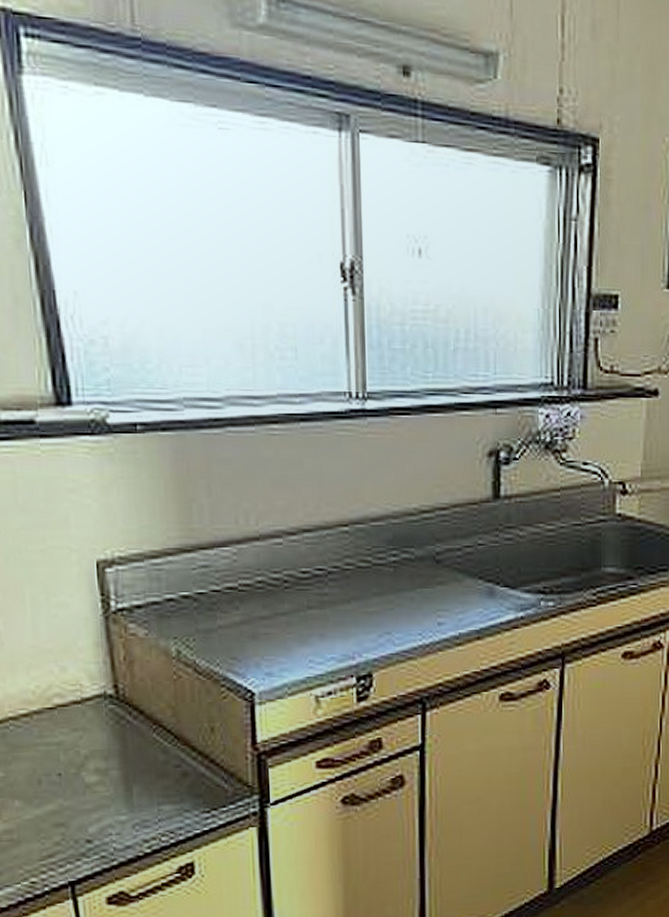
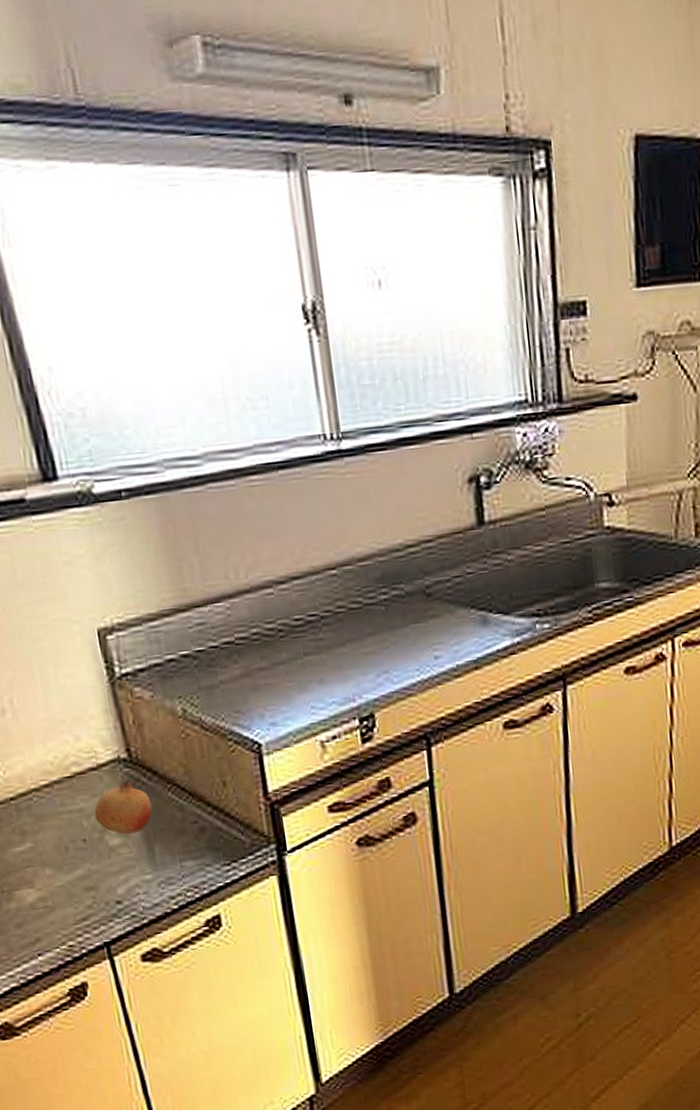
fruit: none [73,715,135,772] -> present [94,779,153,835]

